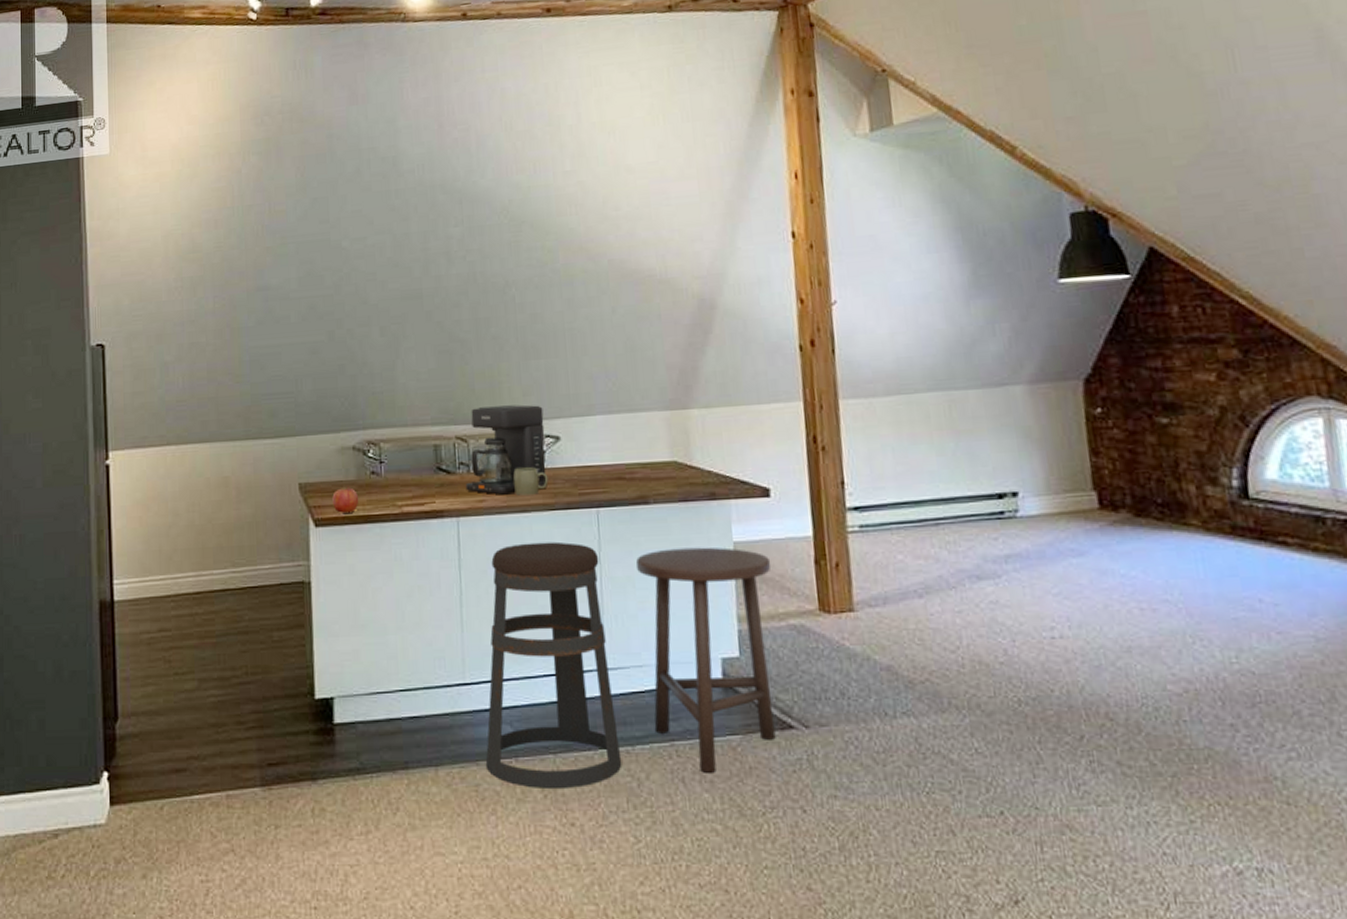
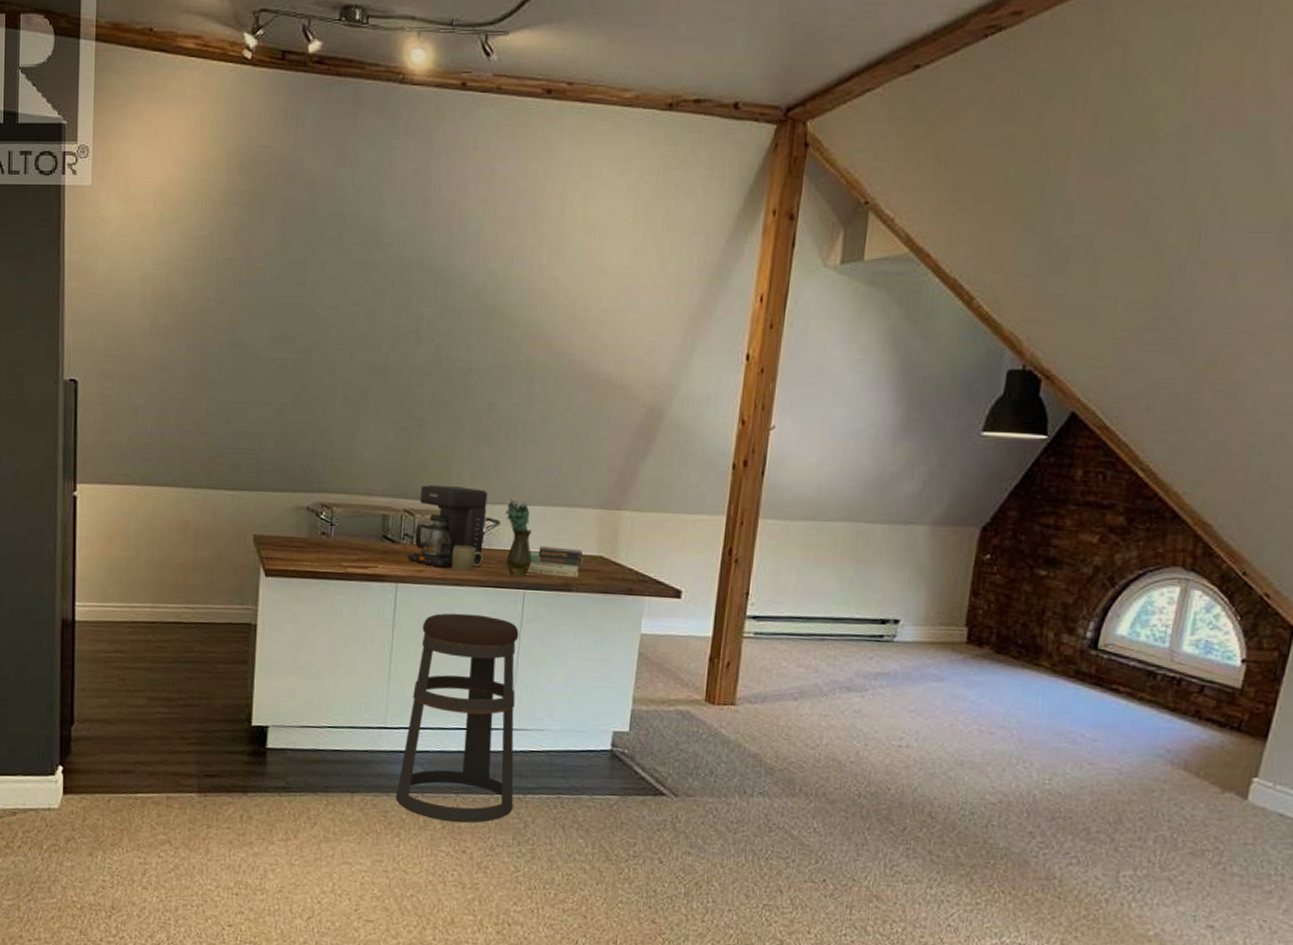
fruit: present [332,485,359,513] -> none [283,541,308,567]
vase: none [564,410,602,494] -> present [505,498,533,576]
books: none [596,457,657,490] -> present [526,546,584,578]
bar stool: present [635,547,776,773] -> none [545,633,671,824]

